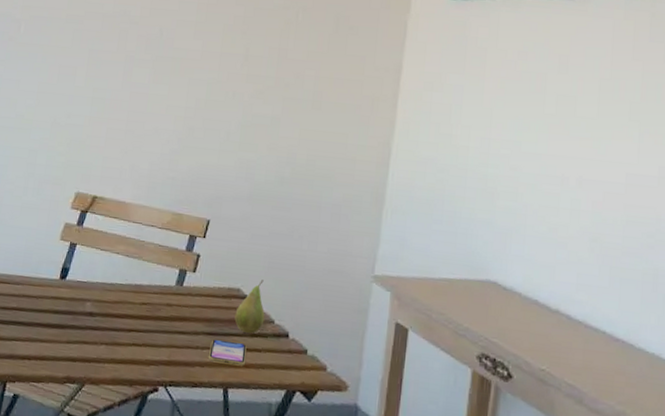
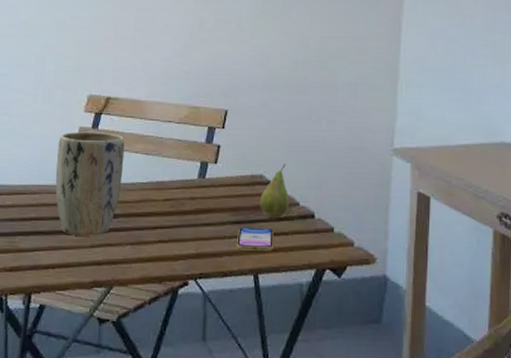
plant pot: none [37,227,108,332] -> present [55,131,125,236]

